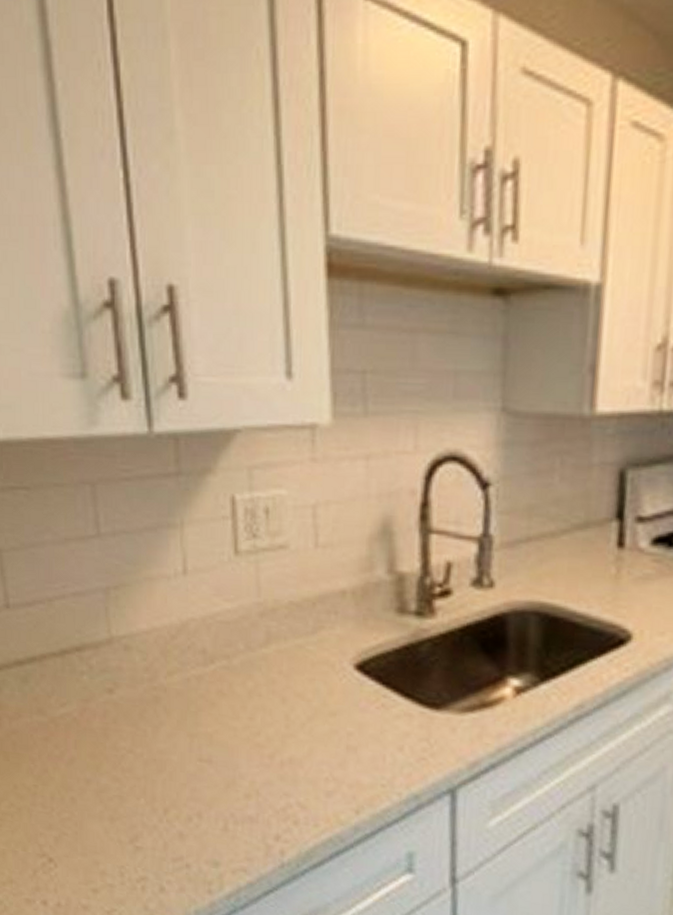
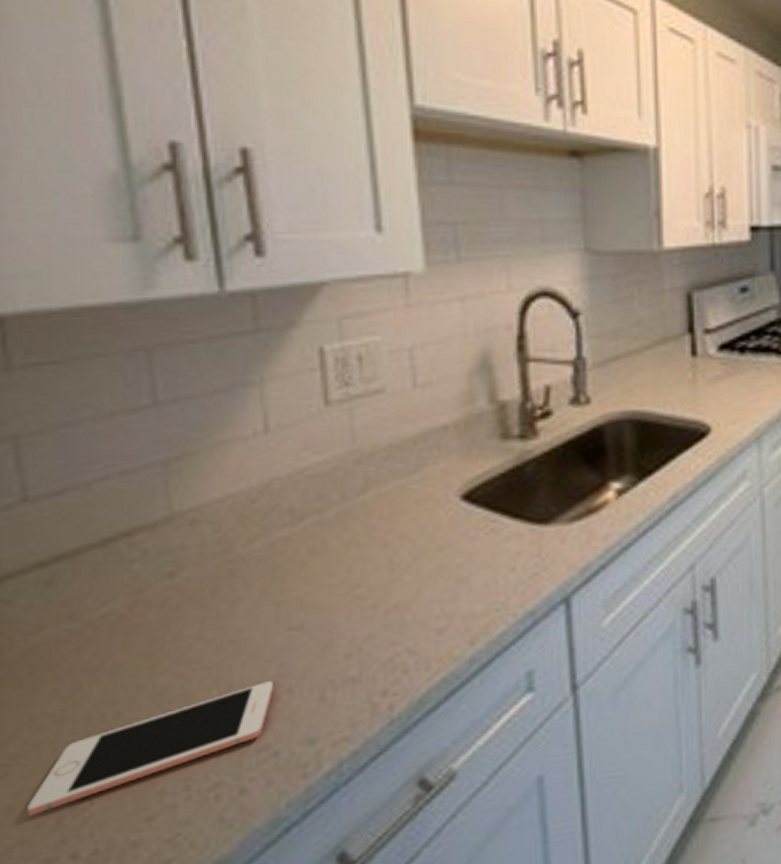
cell phone: none [14,801,188,863] -> present [28,681,275,816]

